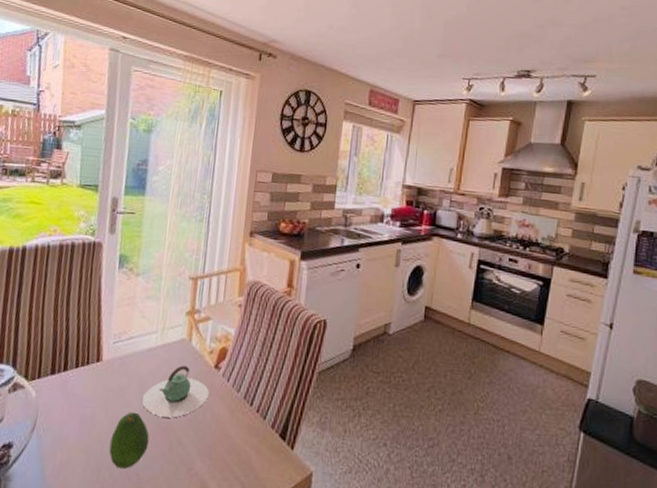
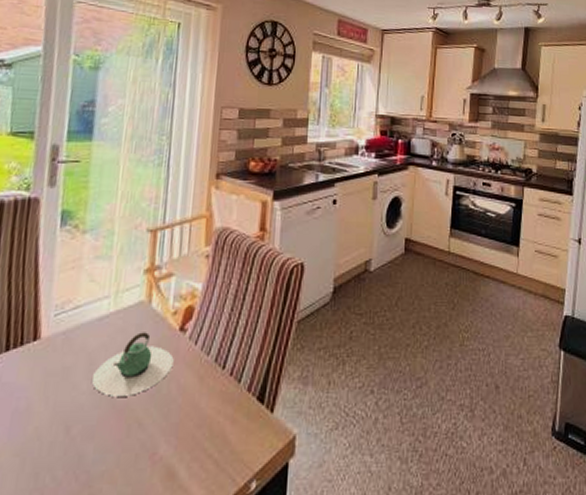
fruit: present [109,411,150,469] -> none [50,395,102,467]

